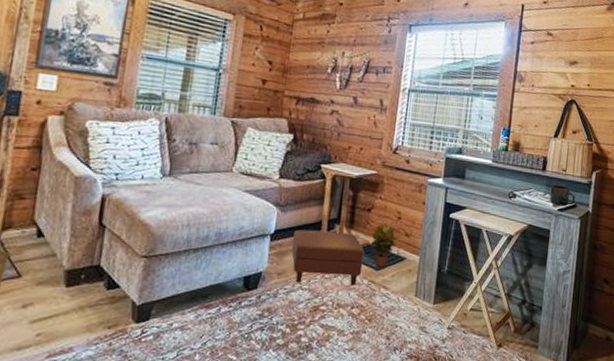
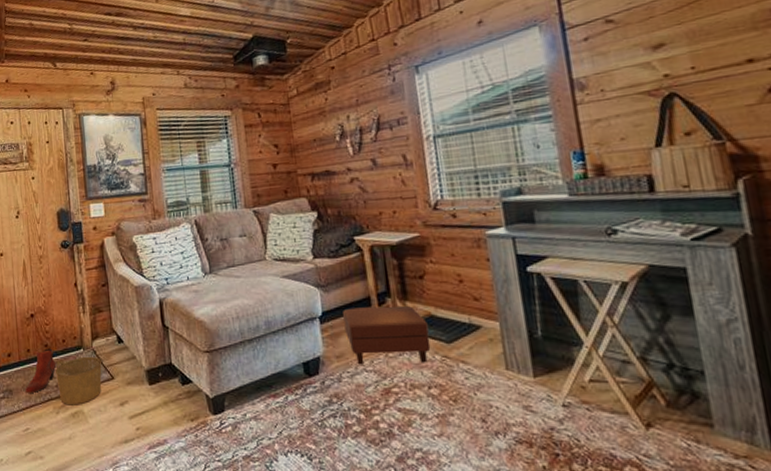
potted plant: present [370,223,397,268] -> none [431,289,465,340]
mug: present [549,184,575,206] -> none [669,206,718,235]

